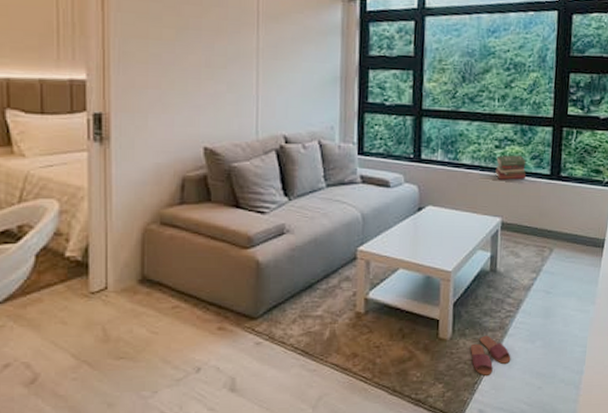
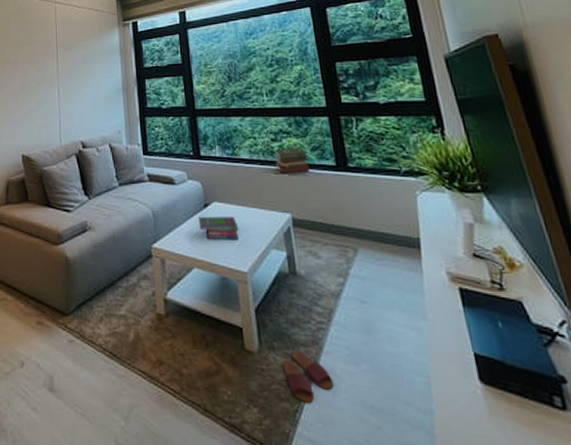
books: none [410,219,450,243] -> present [199,216,239,241]

